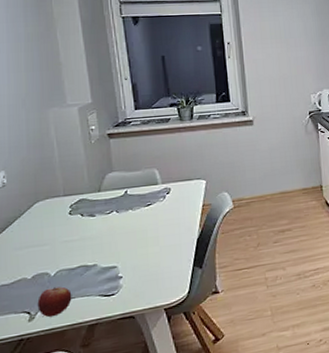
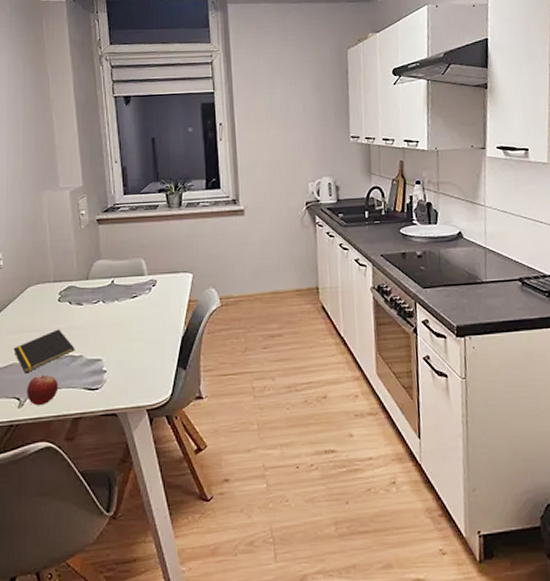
notepad: none [21,241,89,287] -> present [13,329,75,374]

